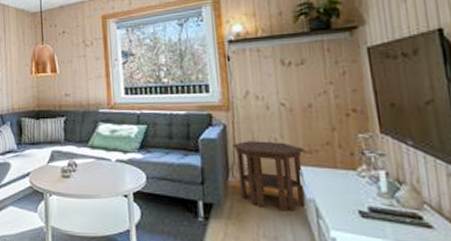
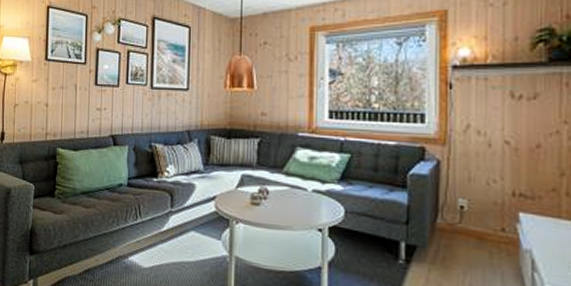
side table: present [232,141,306,211] -> none [445,180,526,261]

